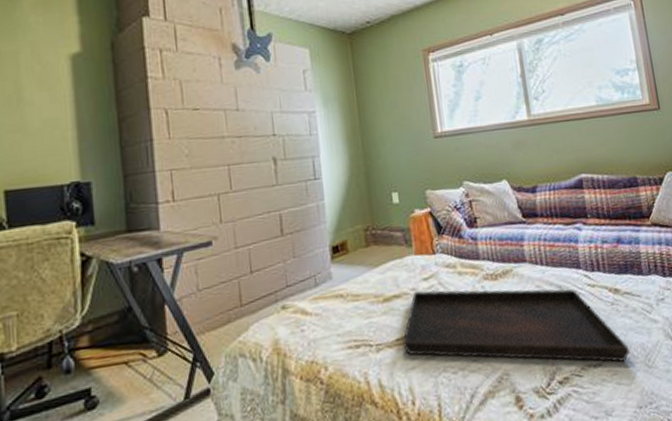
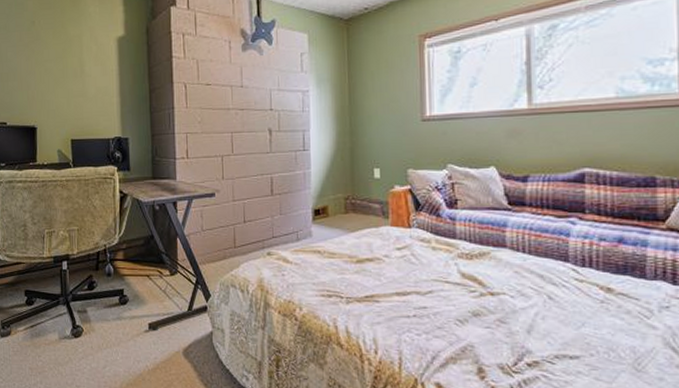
serving tray: present [402,288,630,363] -> none [371,258,615,360]

